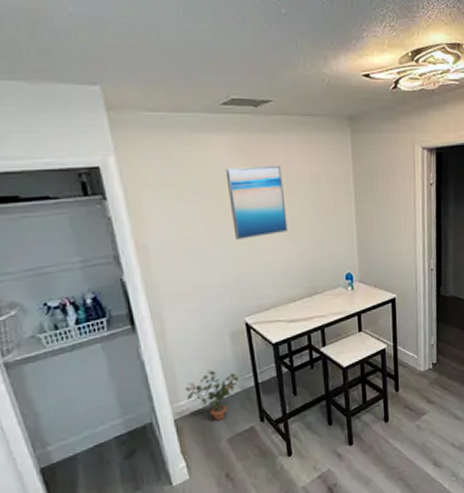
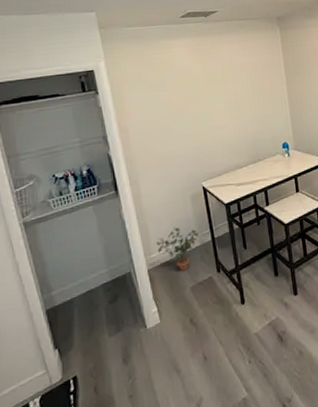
wall art: present [225,165,288,240] -> none [184,59,234,119]

